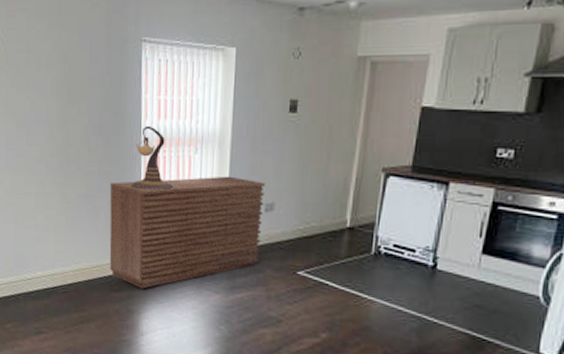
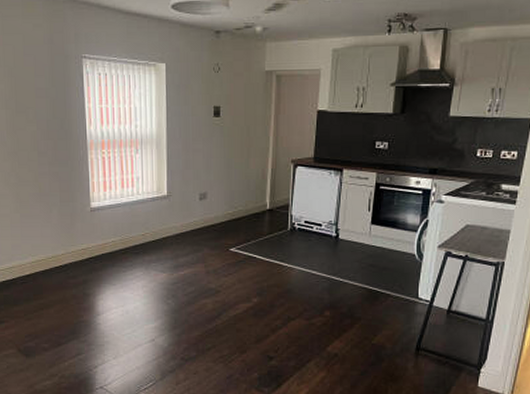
sideboard: present [109,176,265,289] -> none [60,171,198,274]
candle holder: present [131,125,174,191] -> none [80,130,119,187]

